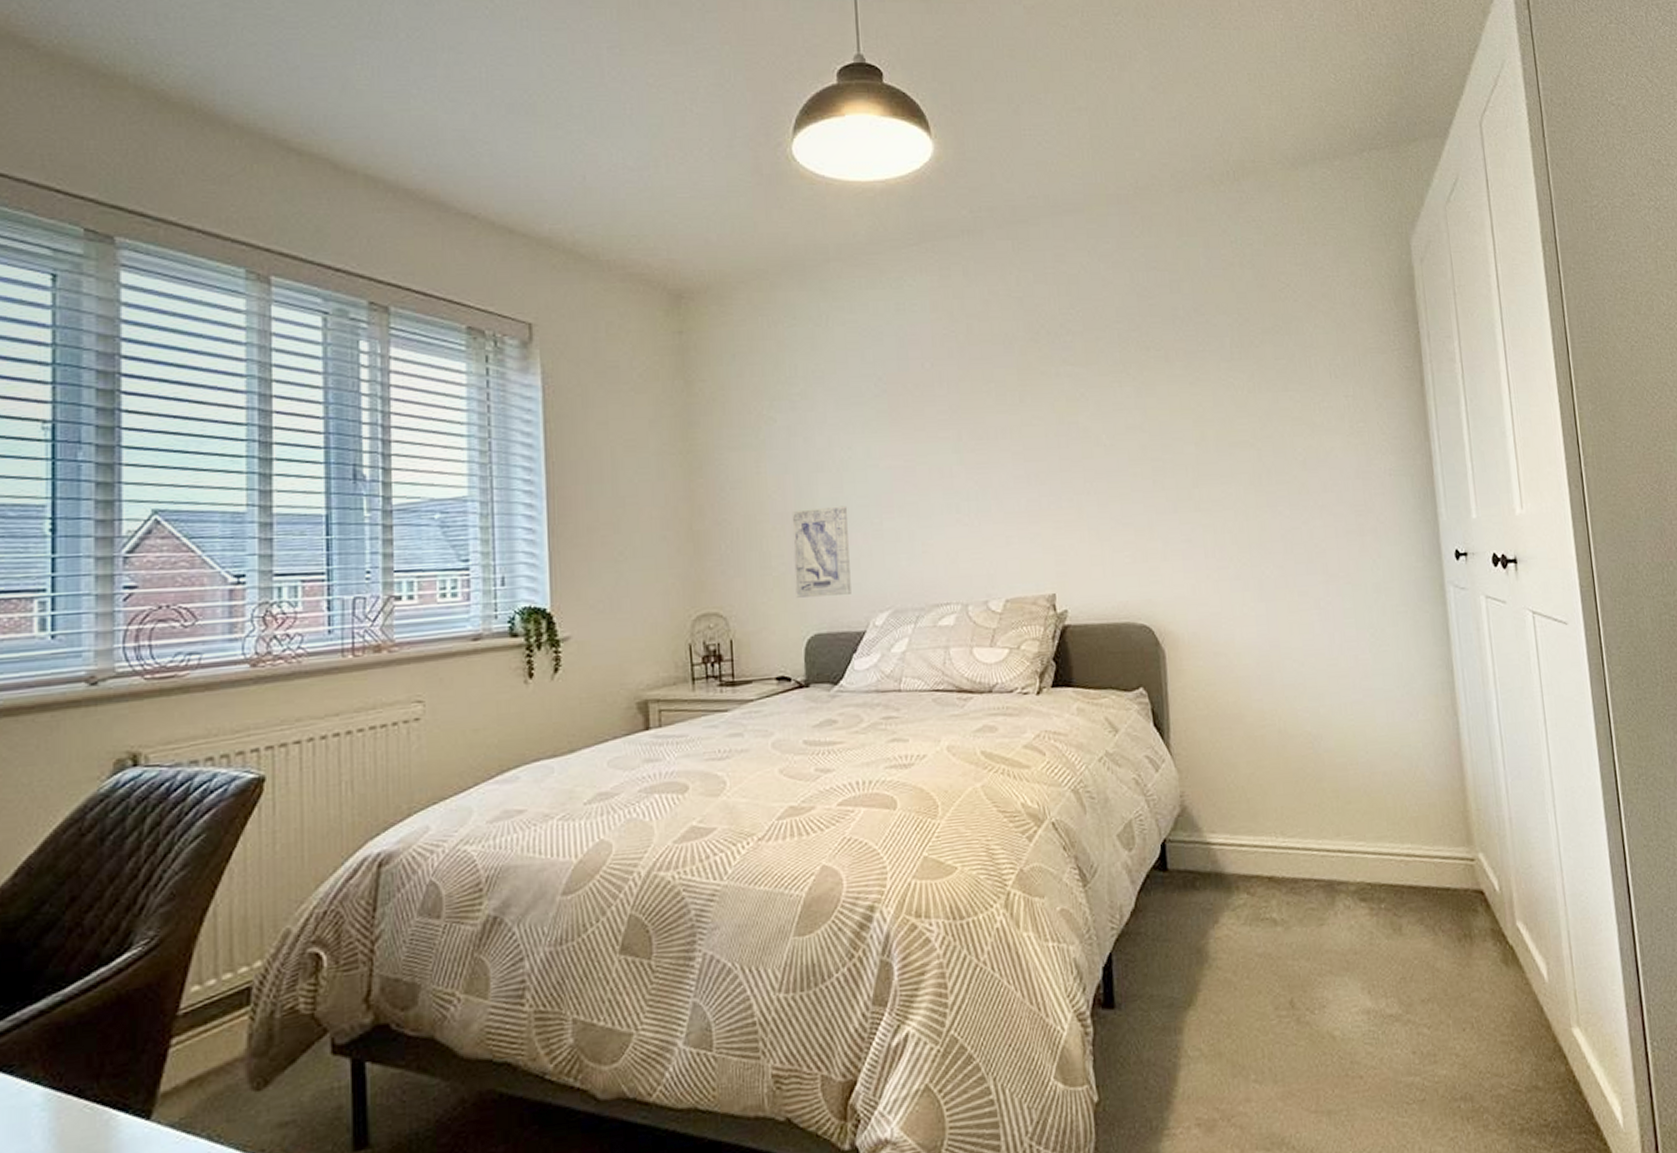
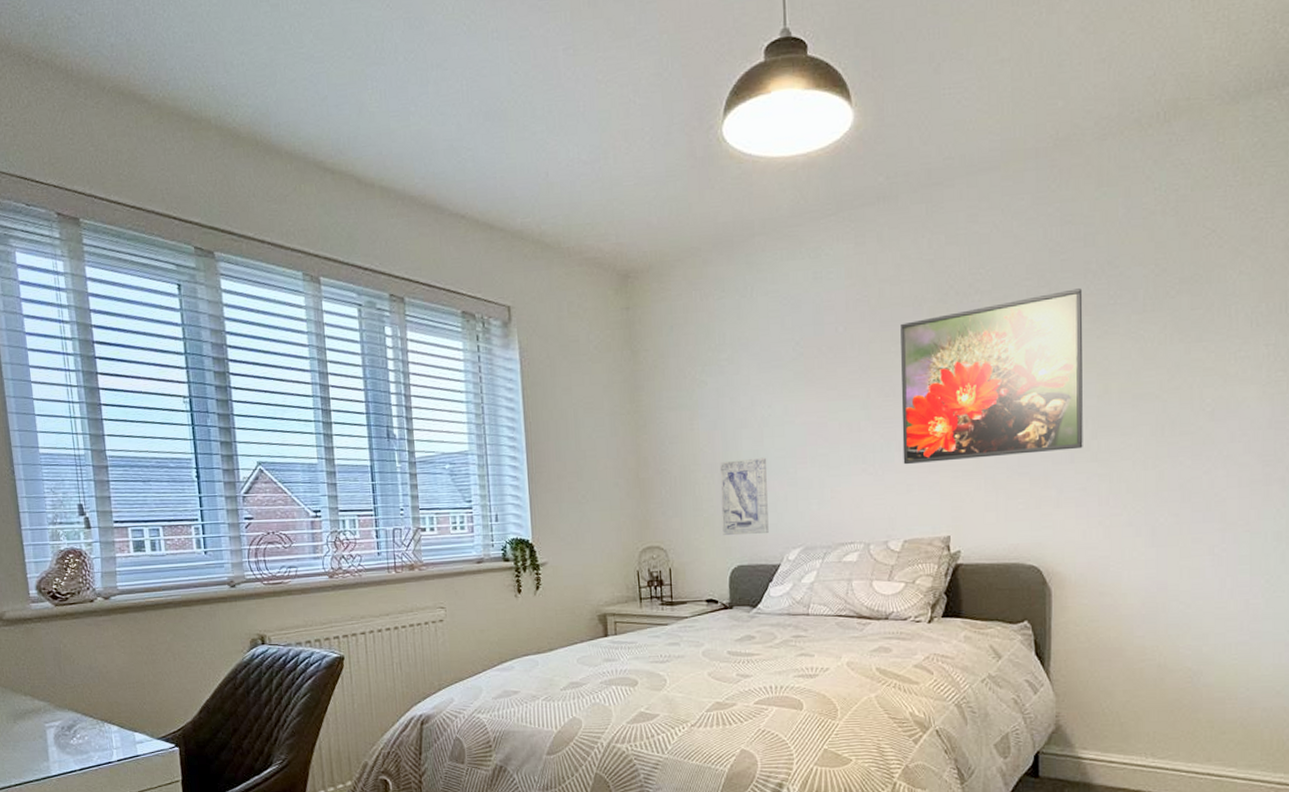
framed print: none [991,334,1185,515] -> present [900,288,1083,465]

